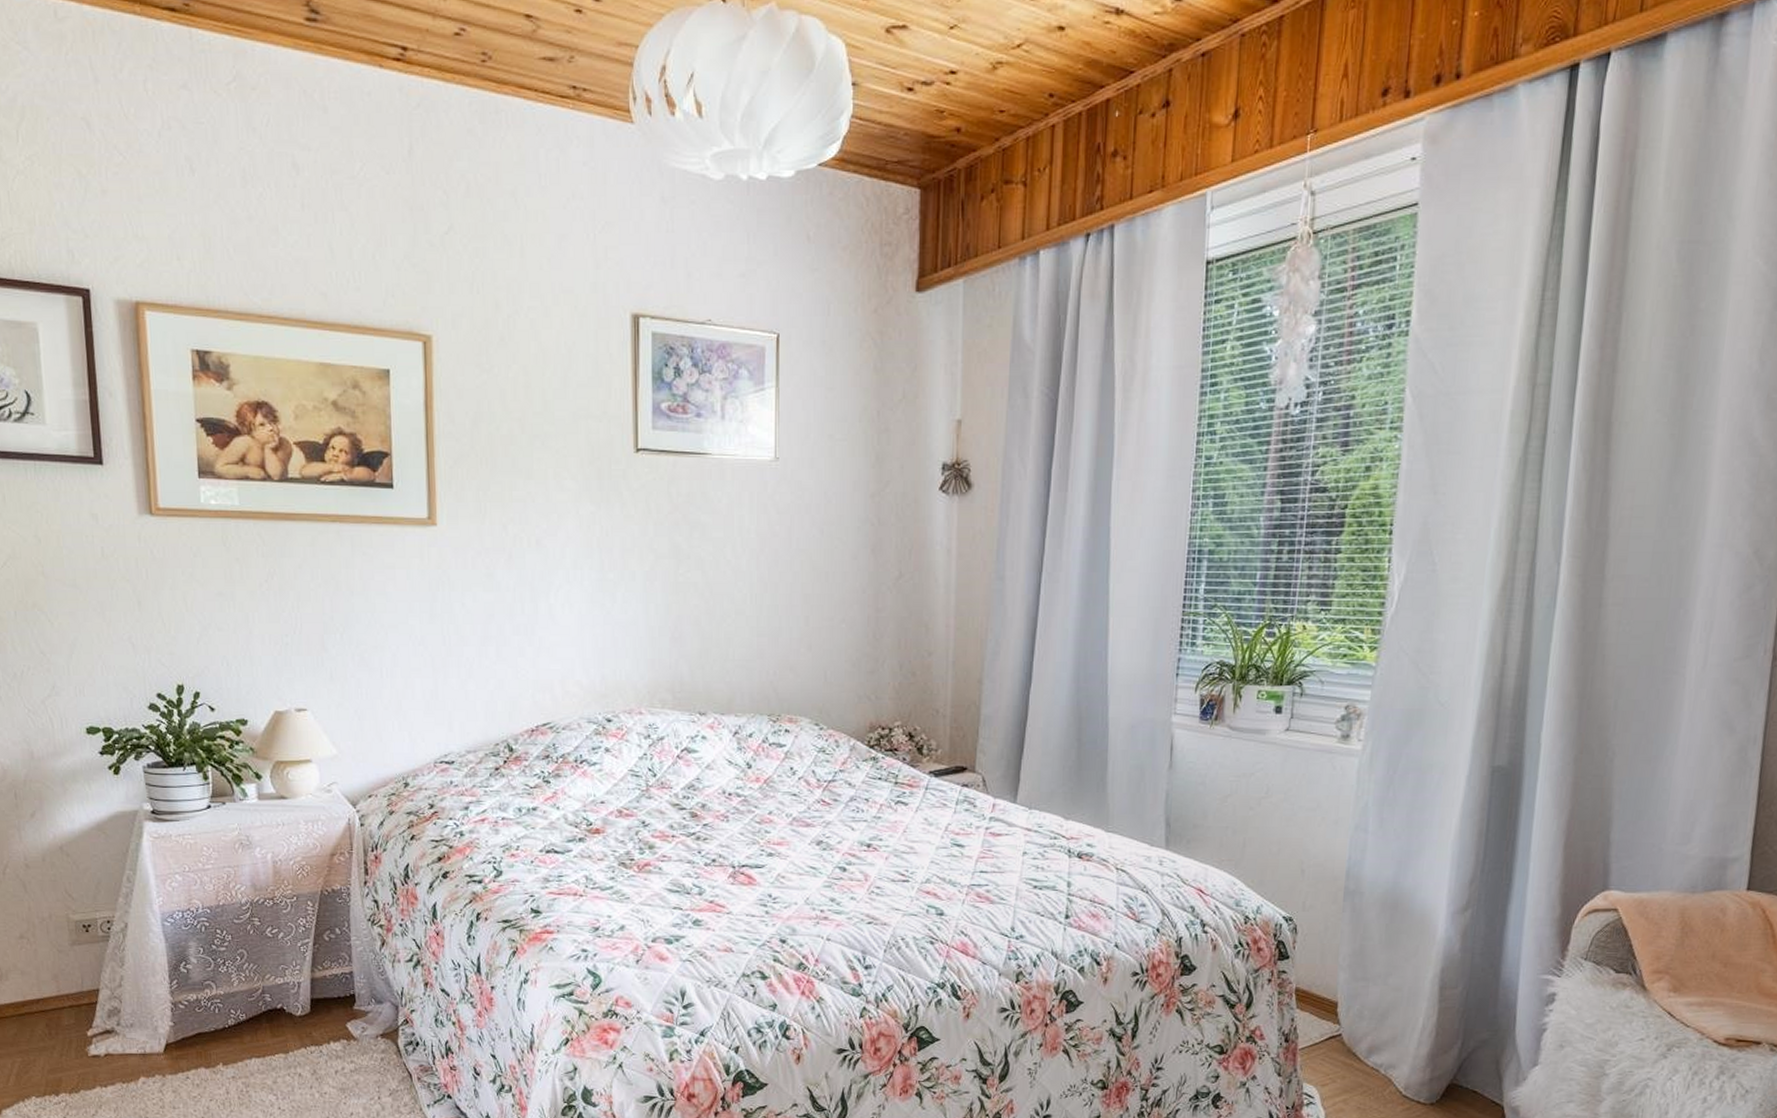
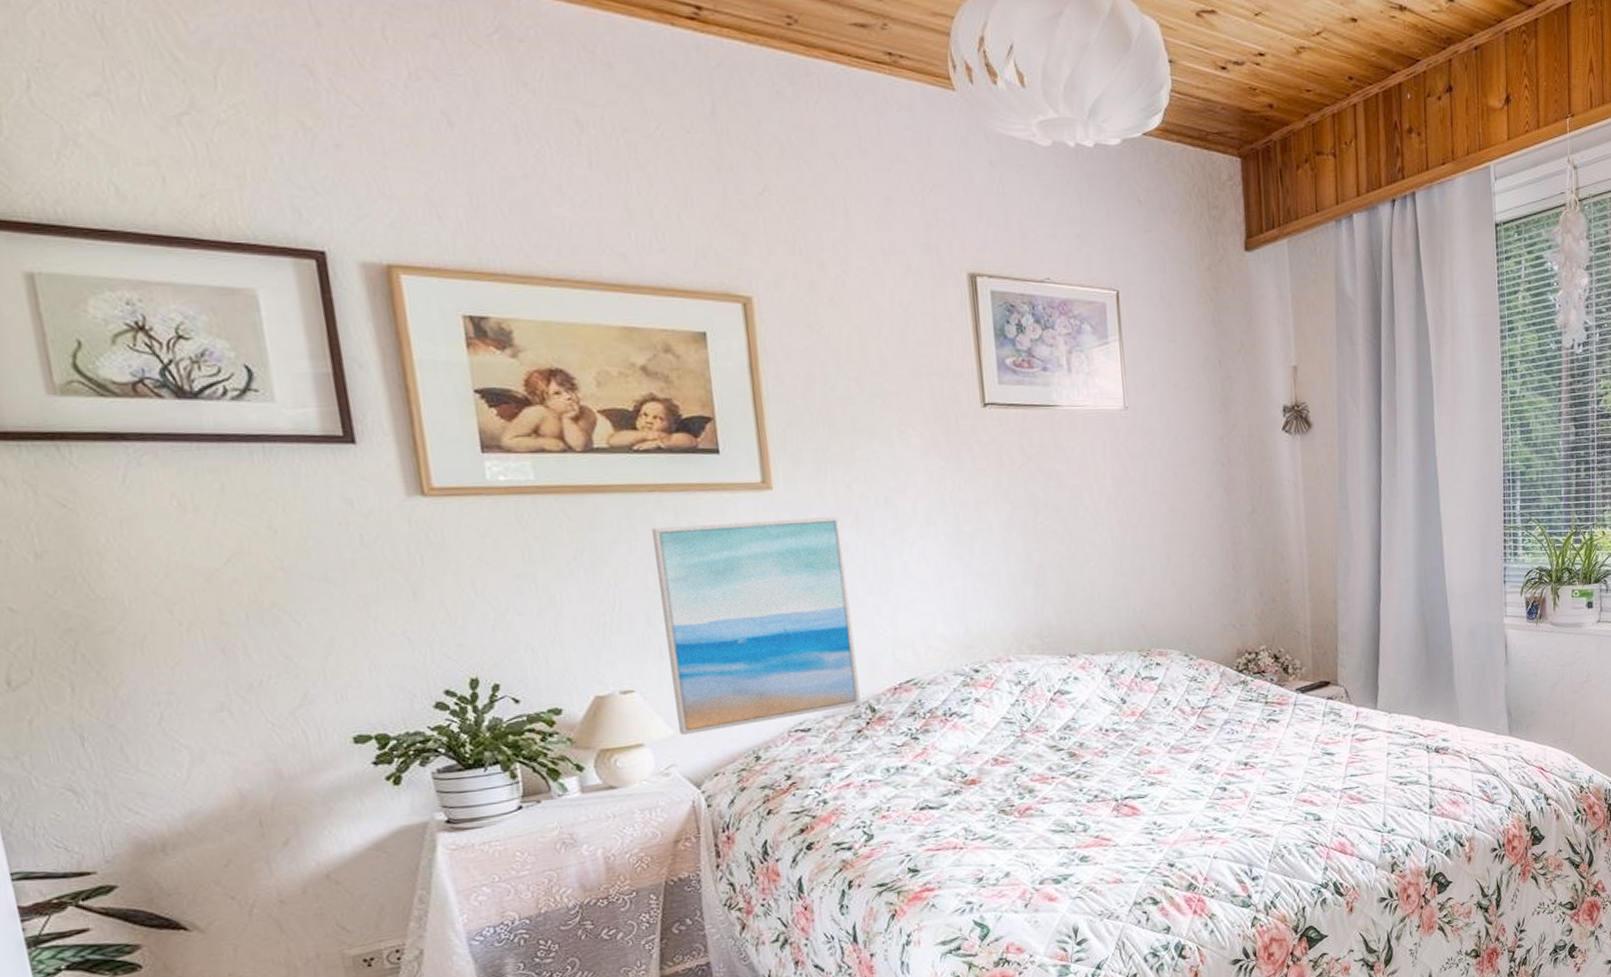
wall art: none [332,556,500,756] -> present [652,516,861,736]

